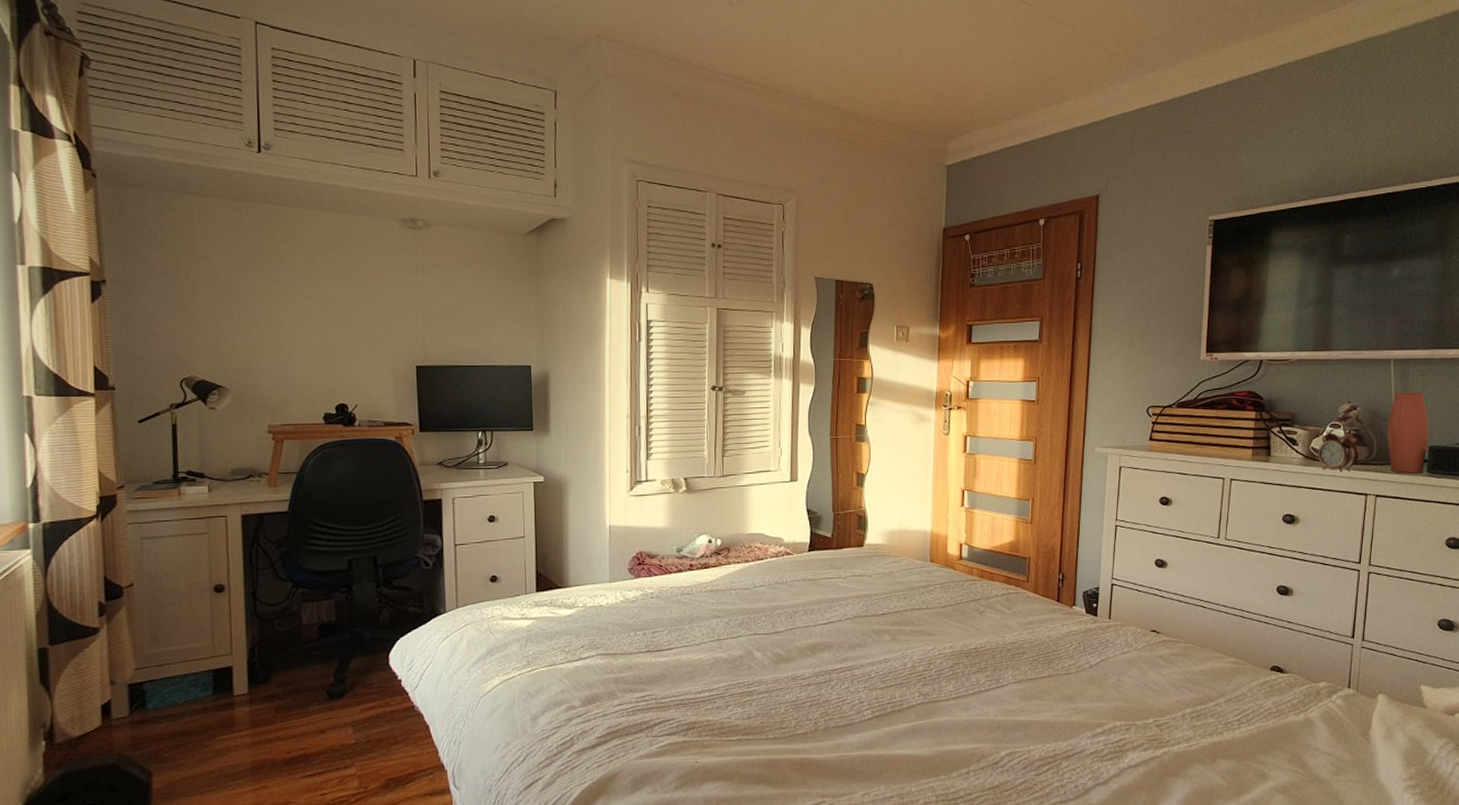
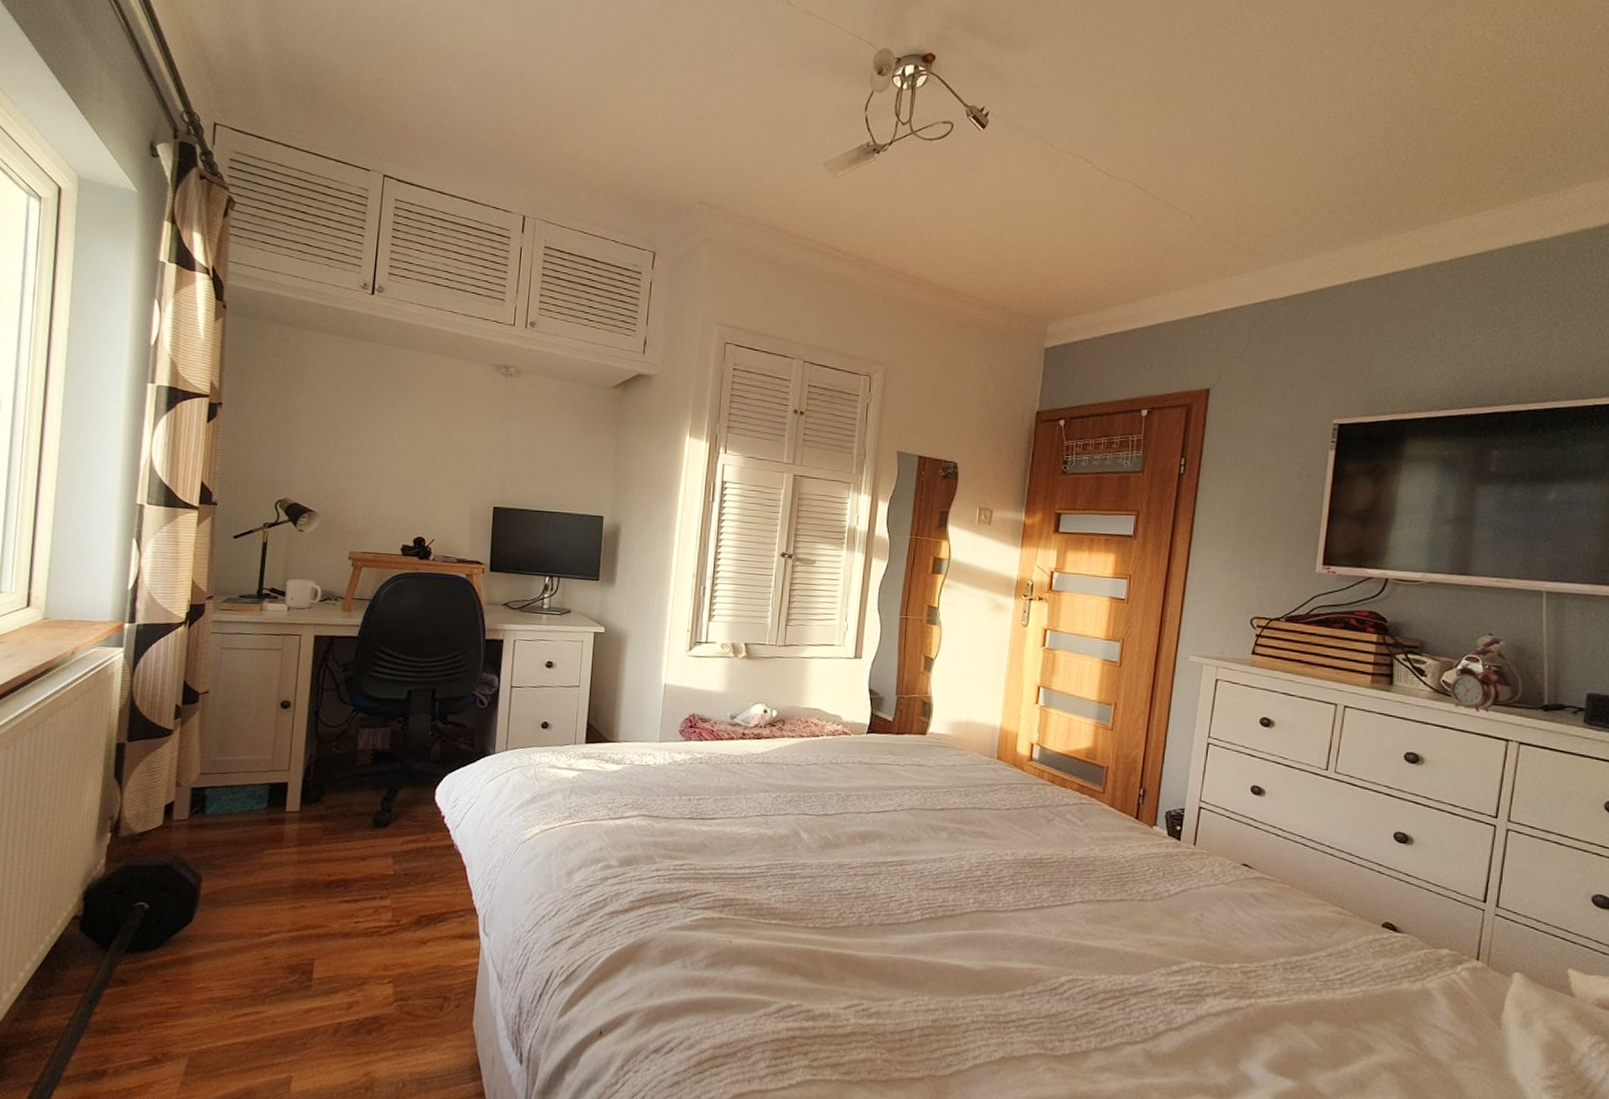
mug: none [203,458,244,490] -> present [284,579,322,609]
vase: present [1388,392,1429,474] -> none [1536,629,1588,723]

